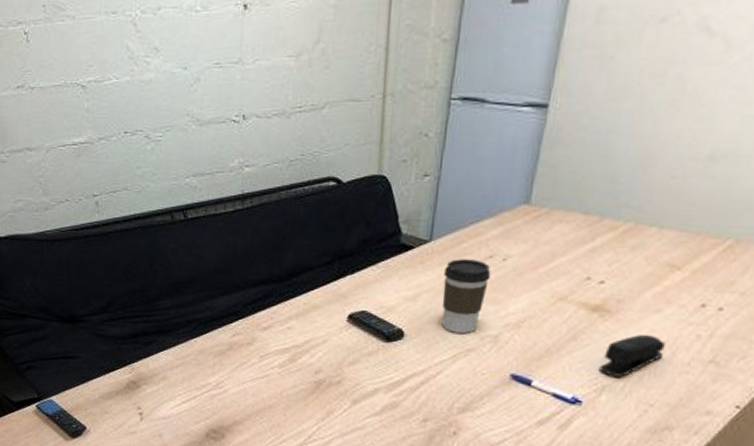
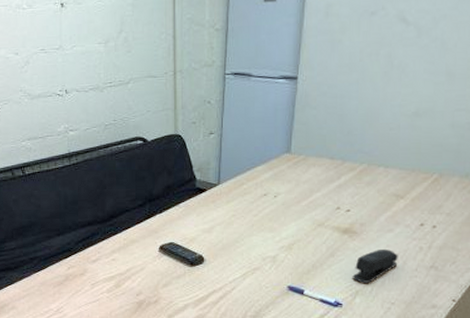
coffee cup: present [441,259,491,333] -> none [231,197,266,256]

